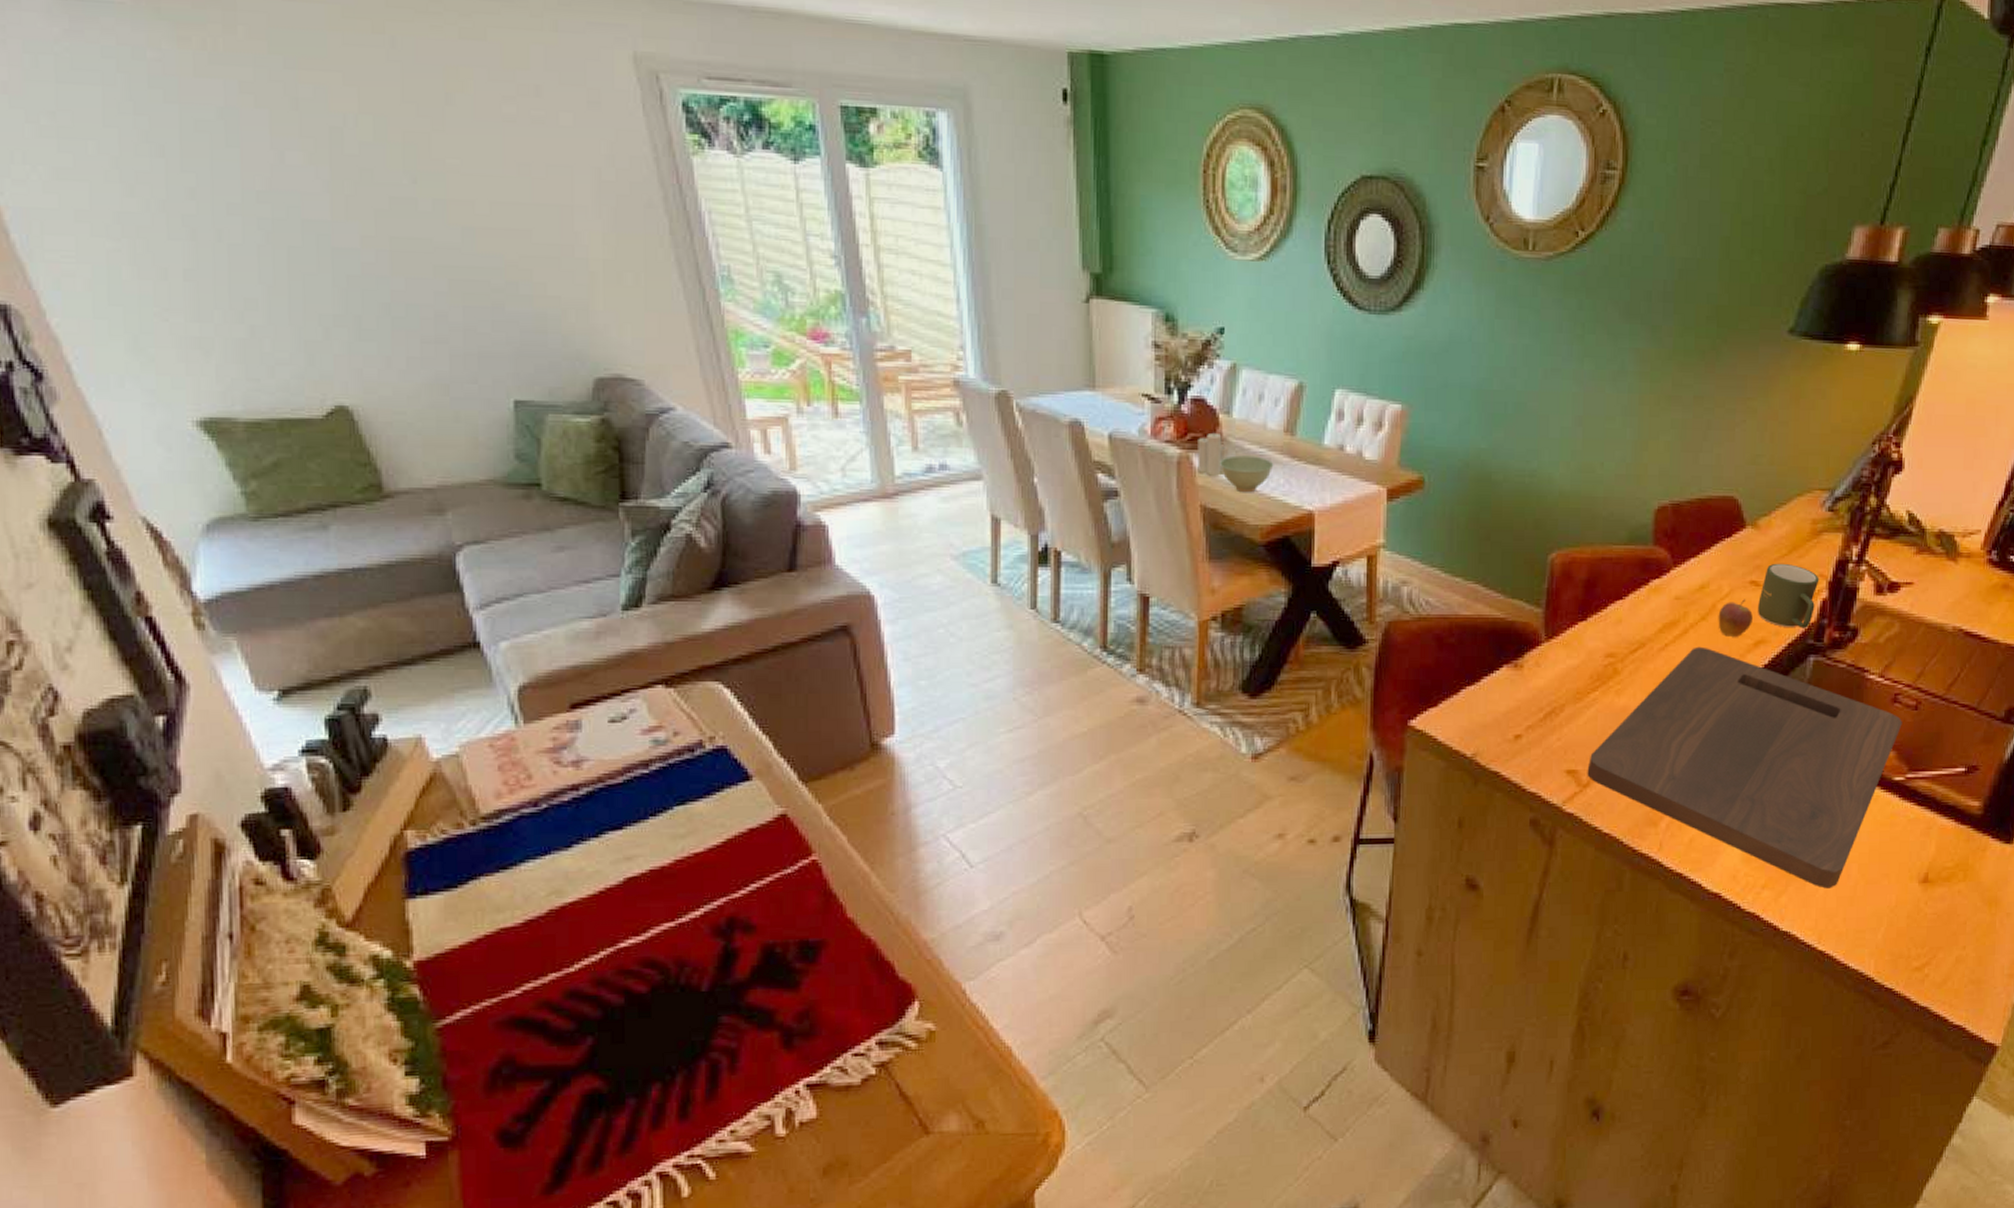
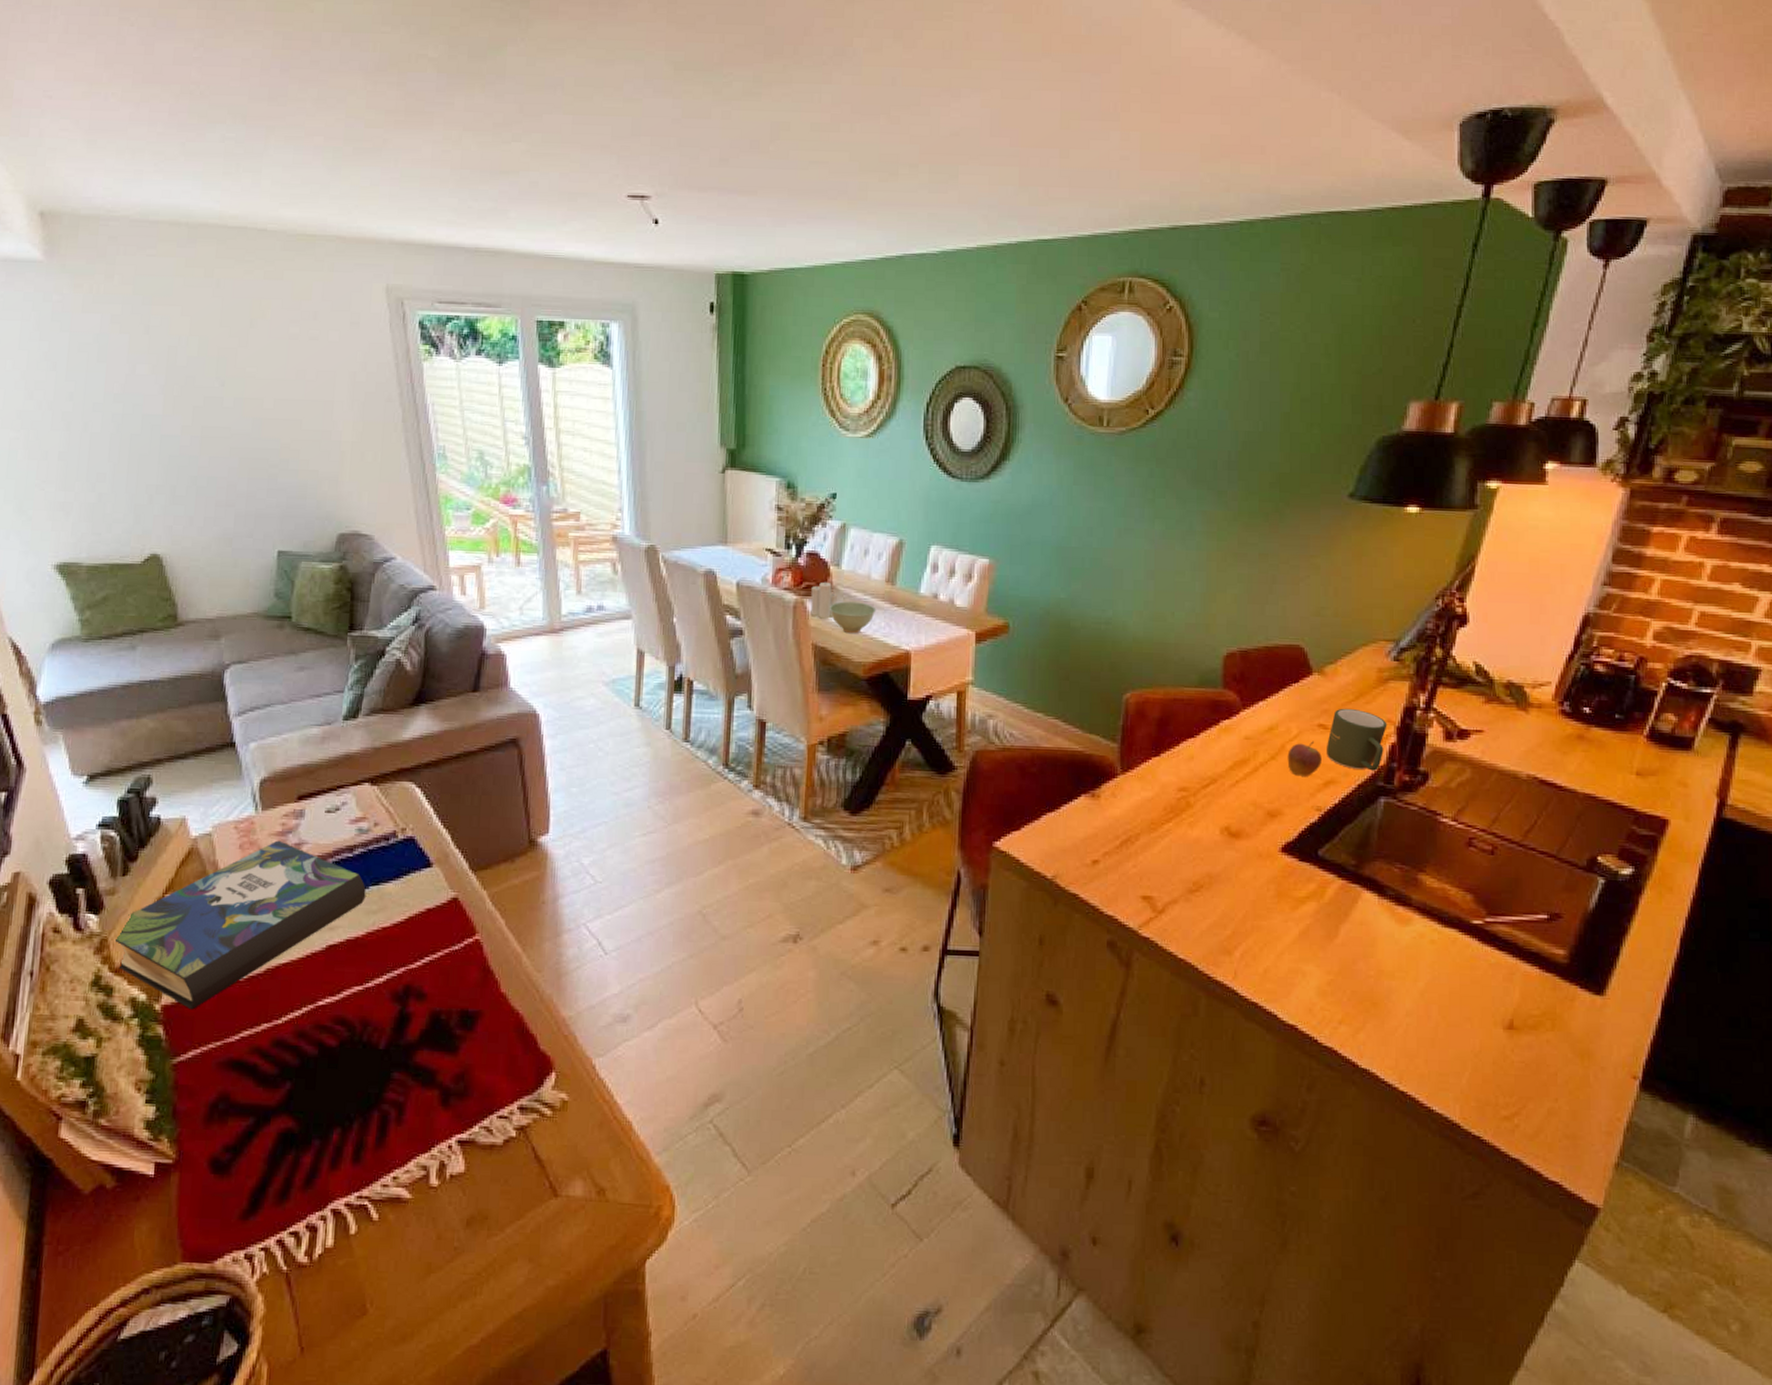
book: none [342,758,670,964] -> present [116,840,366,1010]
cutting board: present [1587,646,1902,889] -> none [1162,784,1478,1028]

